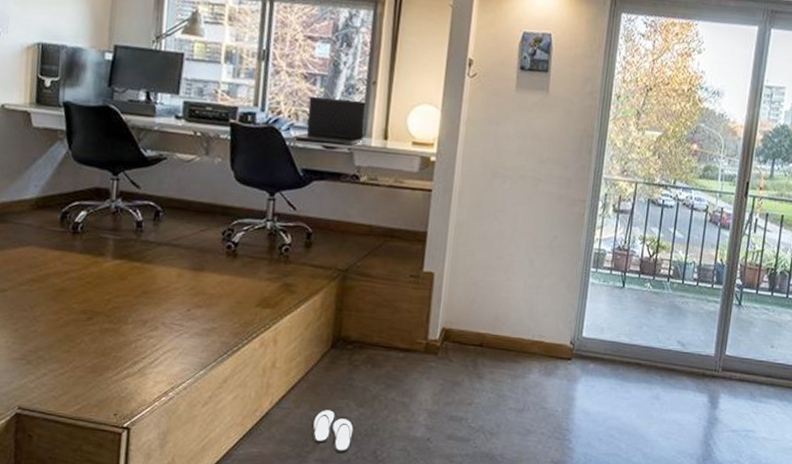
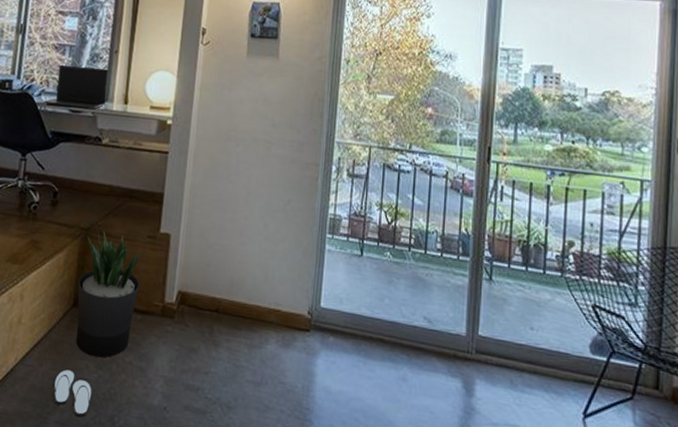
planter: none [335,266,404,396] -> present [76,225,142,358]

